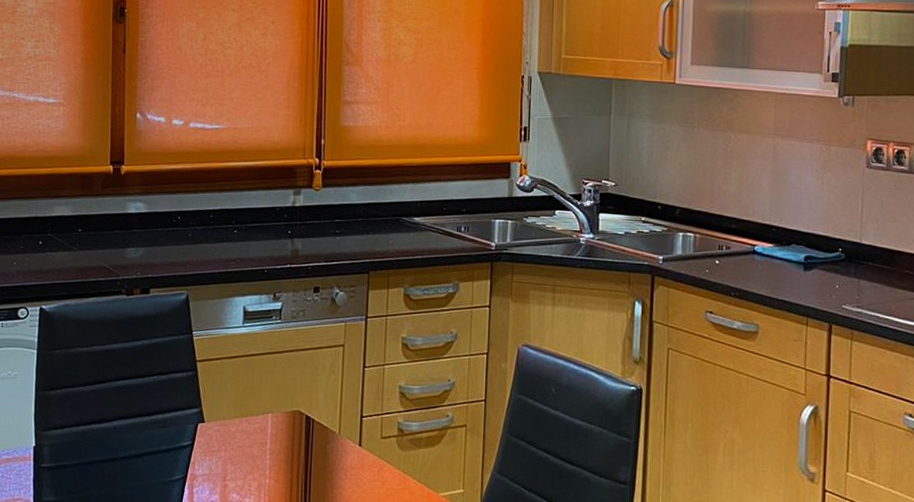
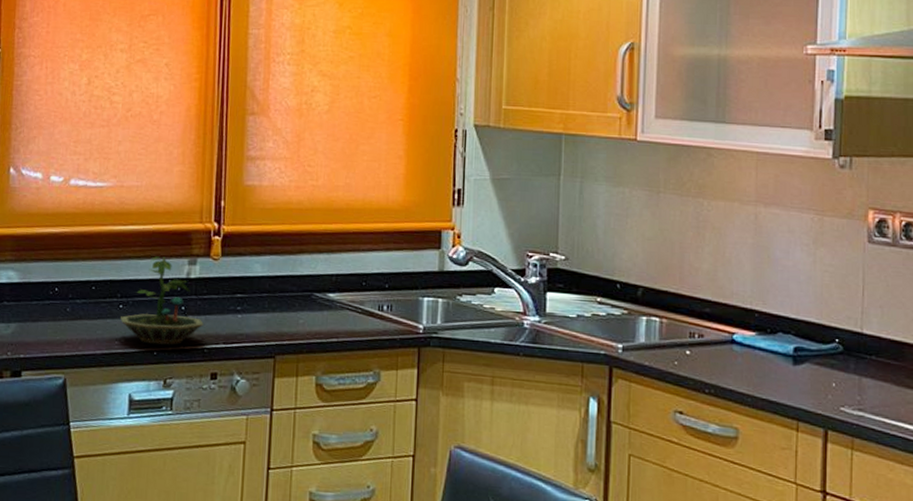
terrarium: none [234,188,307,264] -> present [120,256,204,345]

